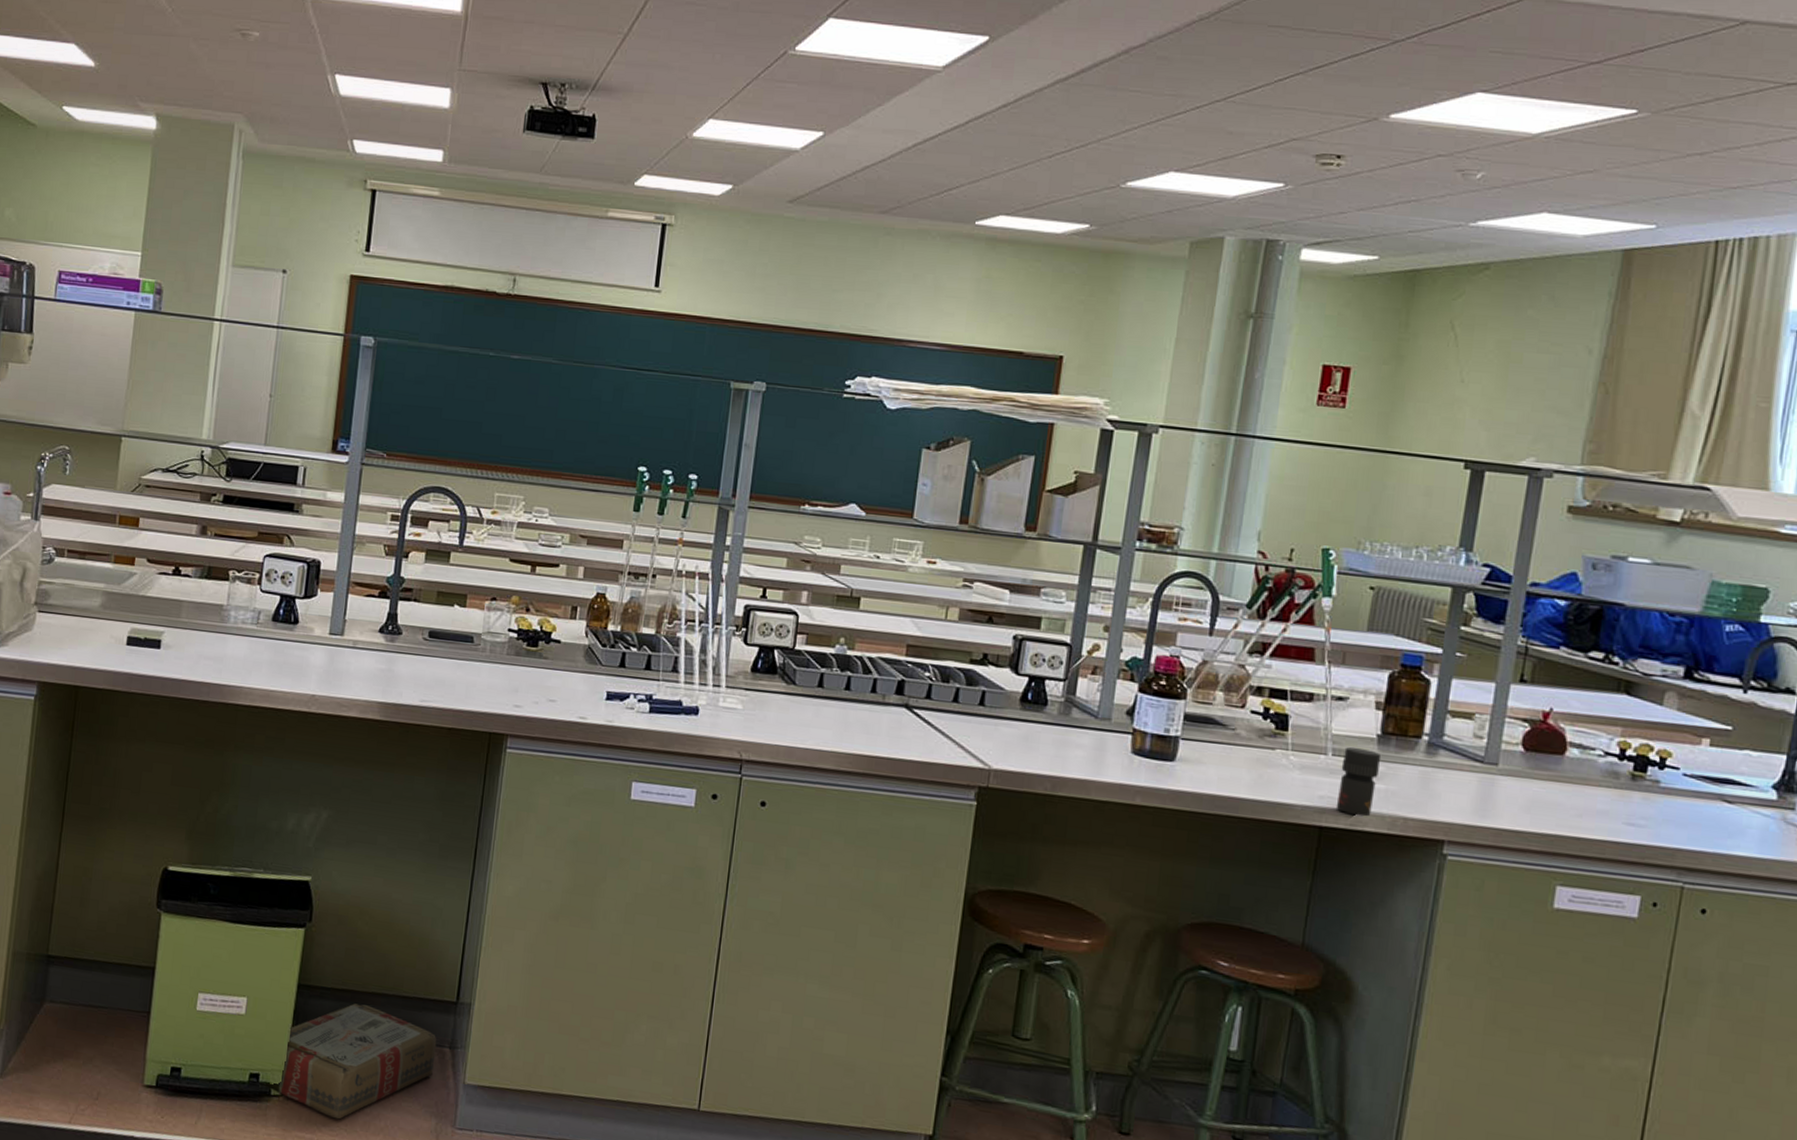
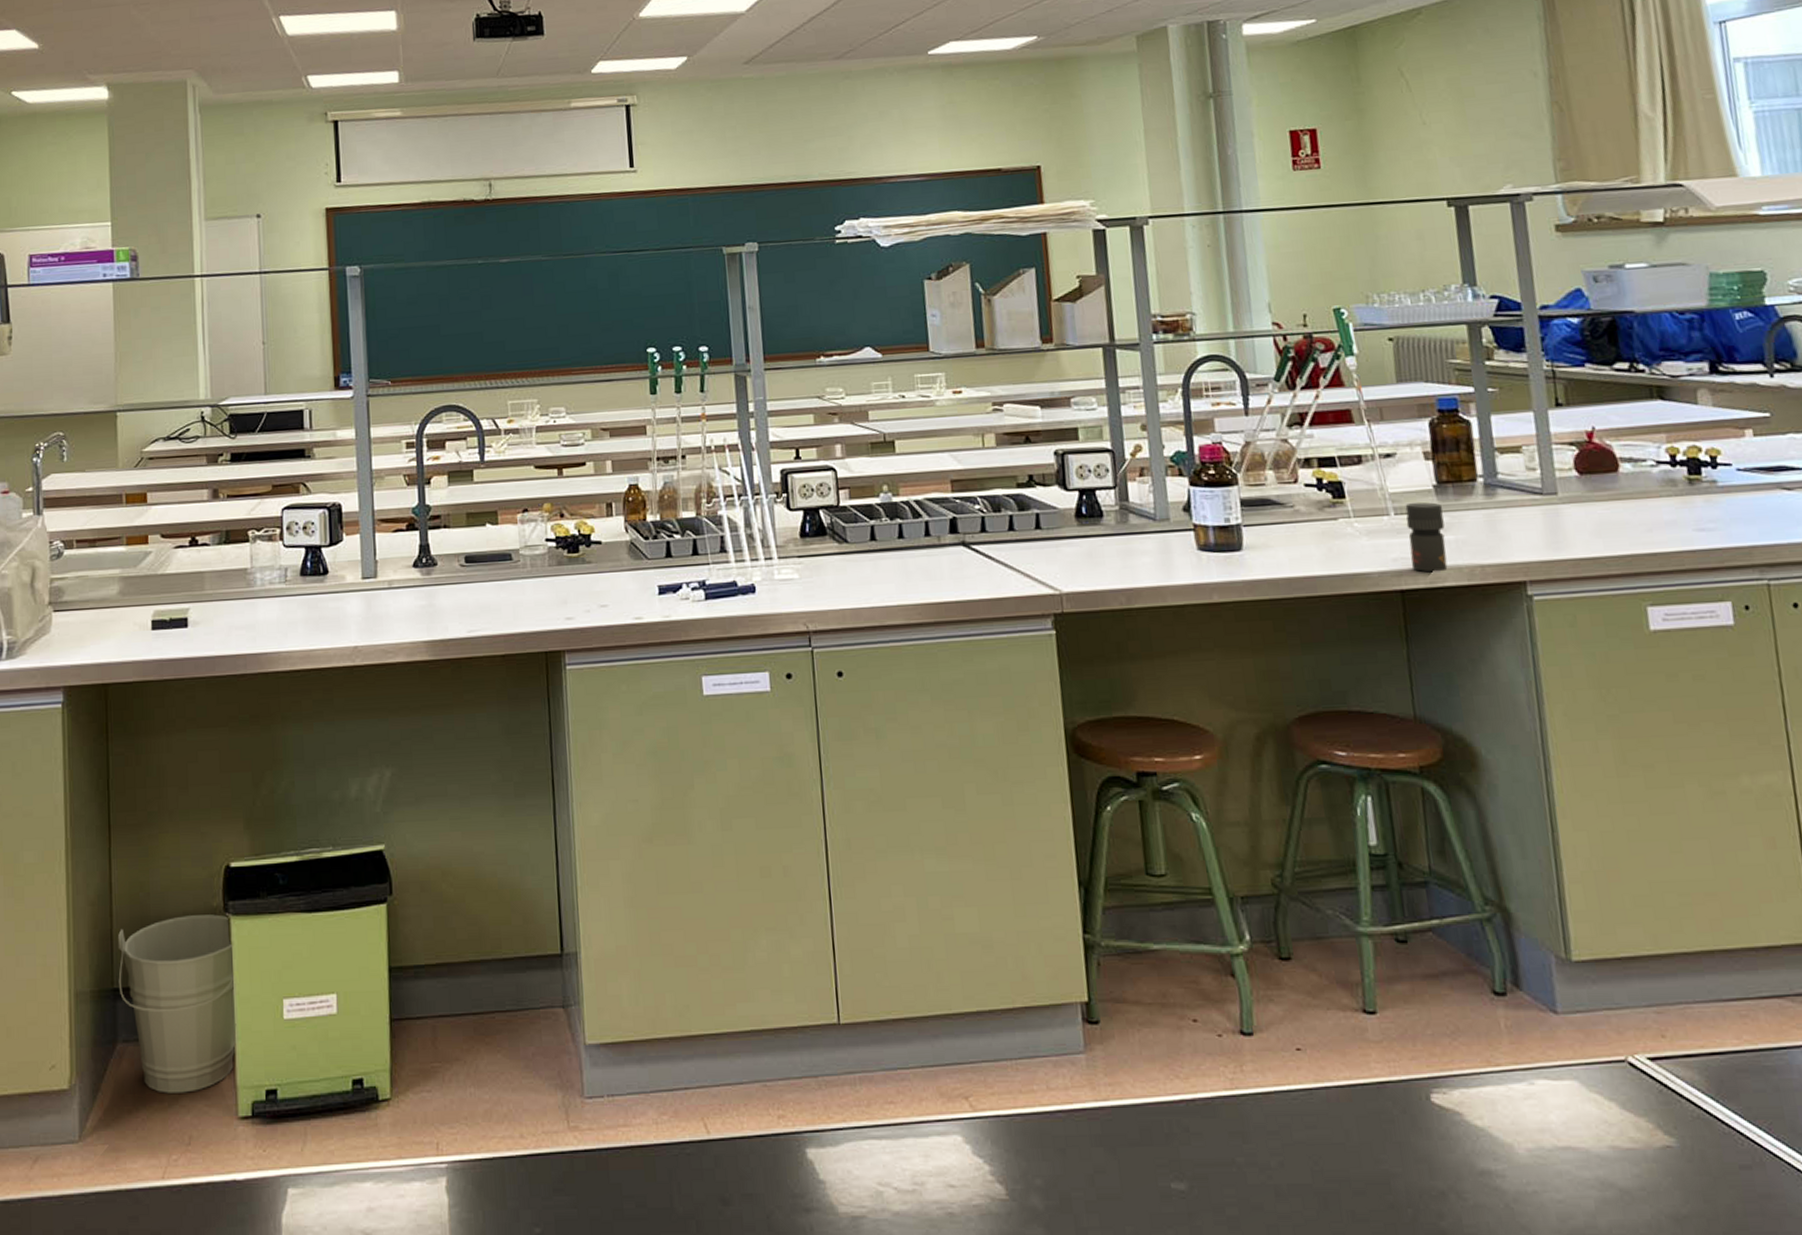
bucket: none [52,904,161,1056] -> present [117,914,237,1093]
carton: present [261,1003,437,1120] -> none [366,977,550,1114]

